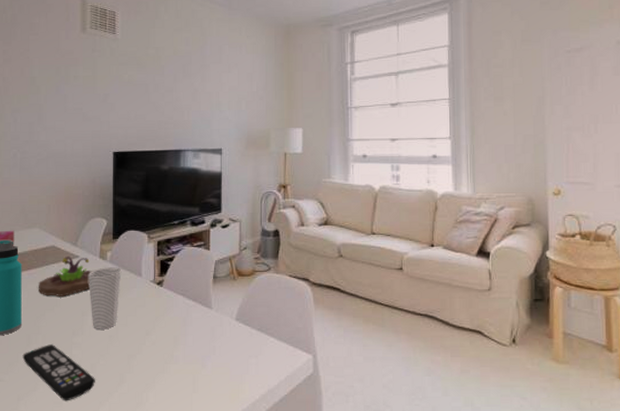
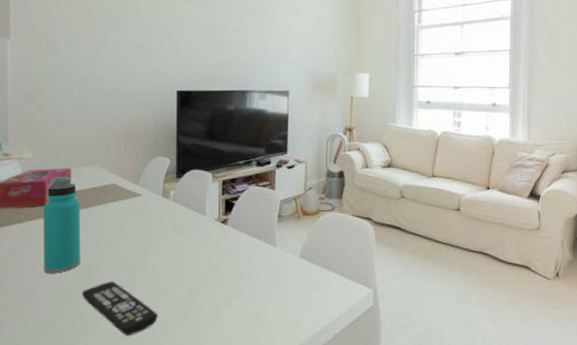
succulent planter: present [39,257,92,296] -> none [98,195,155,234]
cup: present [87,267,122,330] -> none [150,206,185,267]

